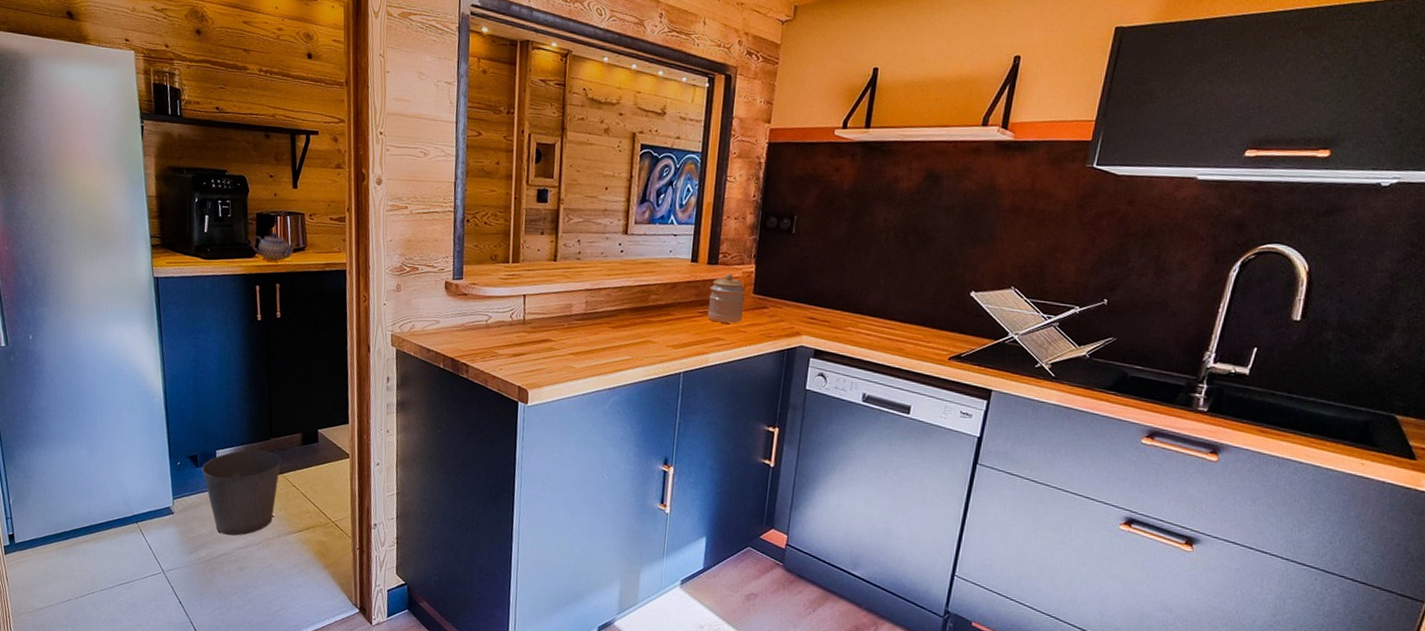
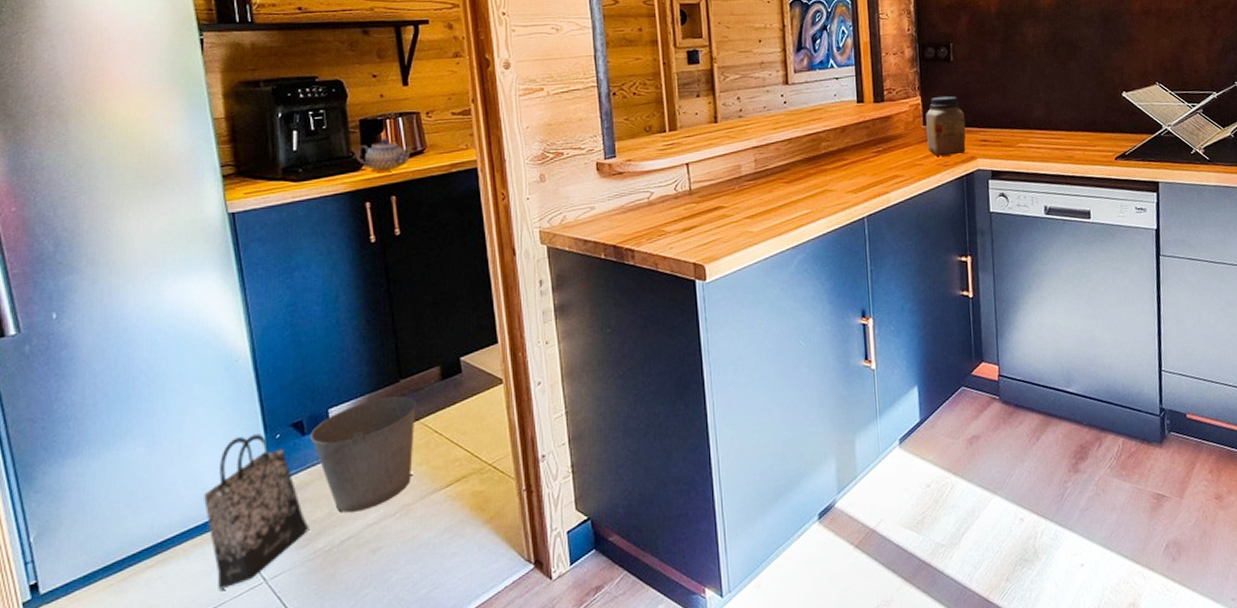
shopping bag: none [125,458,196,571] -> present [204,434,309,590]
jar: present [707,273,746,324] -> none [880,109,917,160]
jar: none [753,267,797,329] -> present [925,96,966,156]

